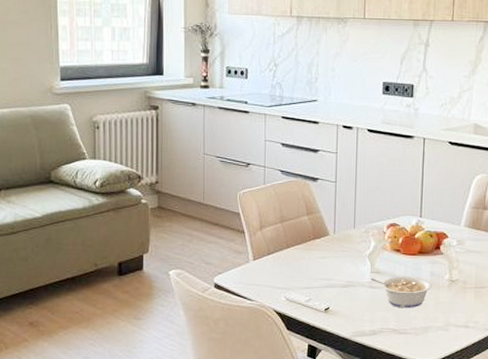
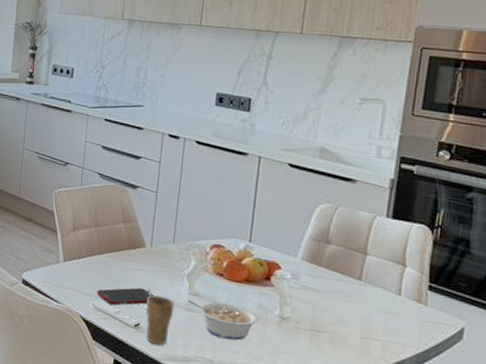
cell phone: none [287,274,340,295] -> present [97,287,154,306]
cup: none [333,274,359,324] -> present [145,289,175,345]

